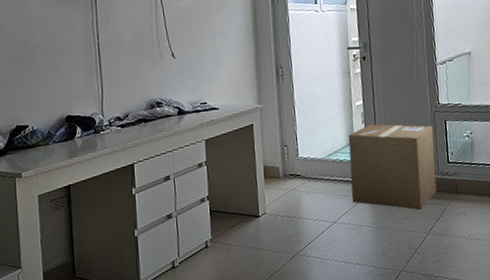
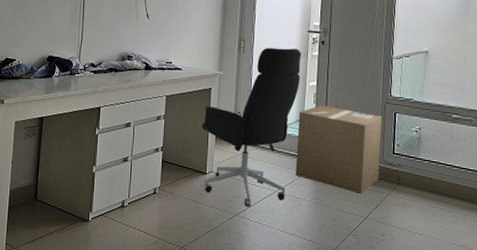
office chair: none [248,68,346,244] -> present [202,48,301,207]

